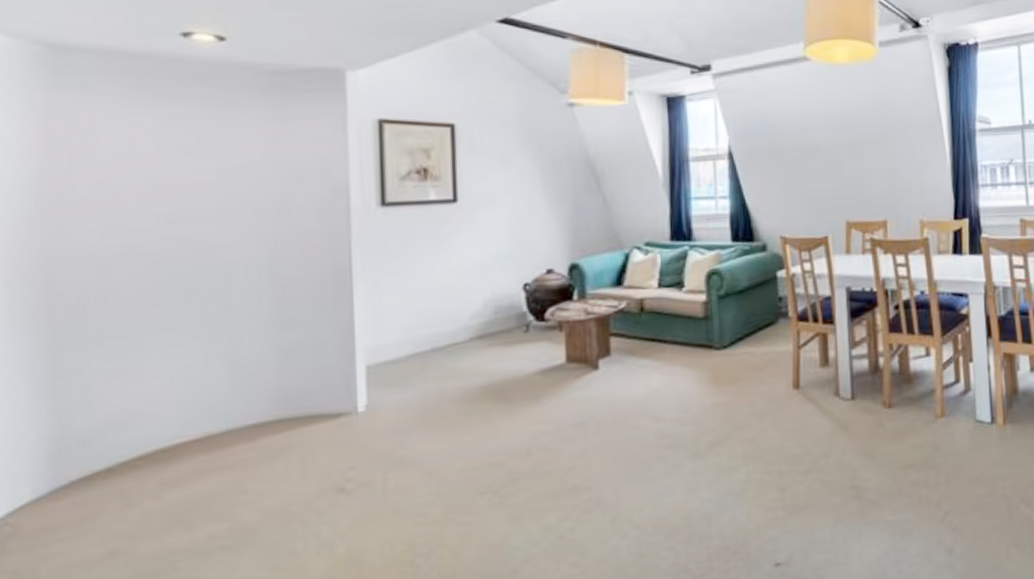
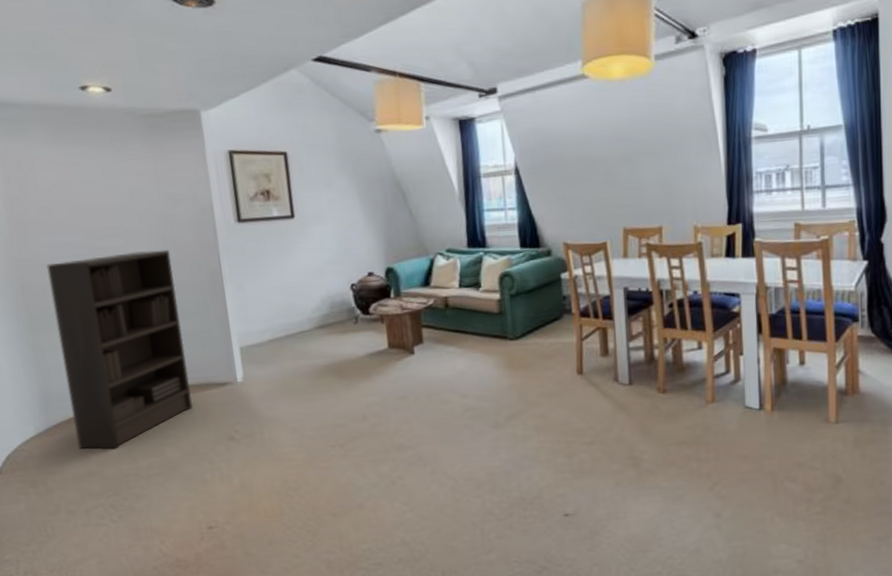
bookcase: none [92,239,289,517] -> present [46,249,193,449]

